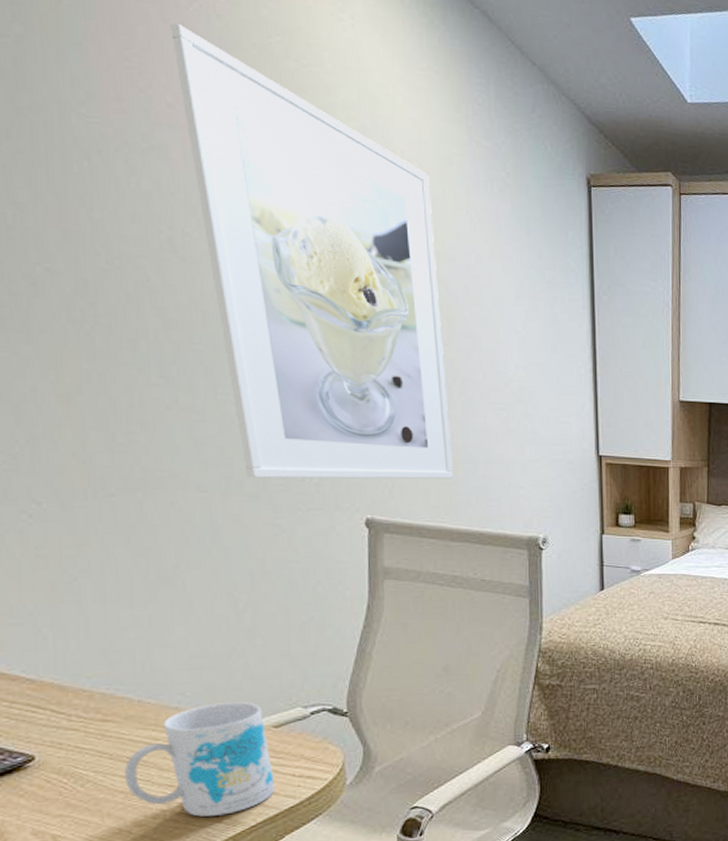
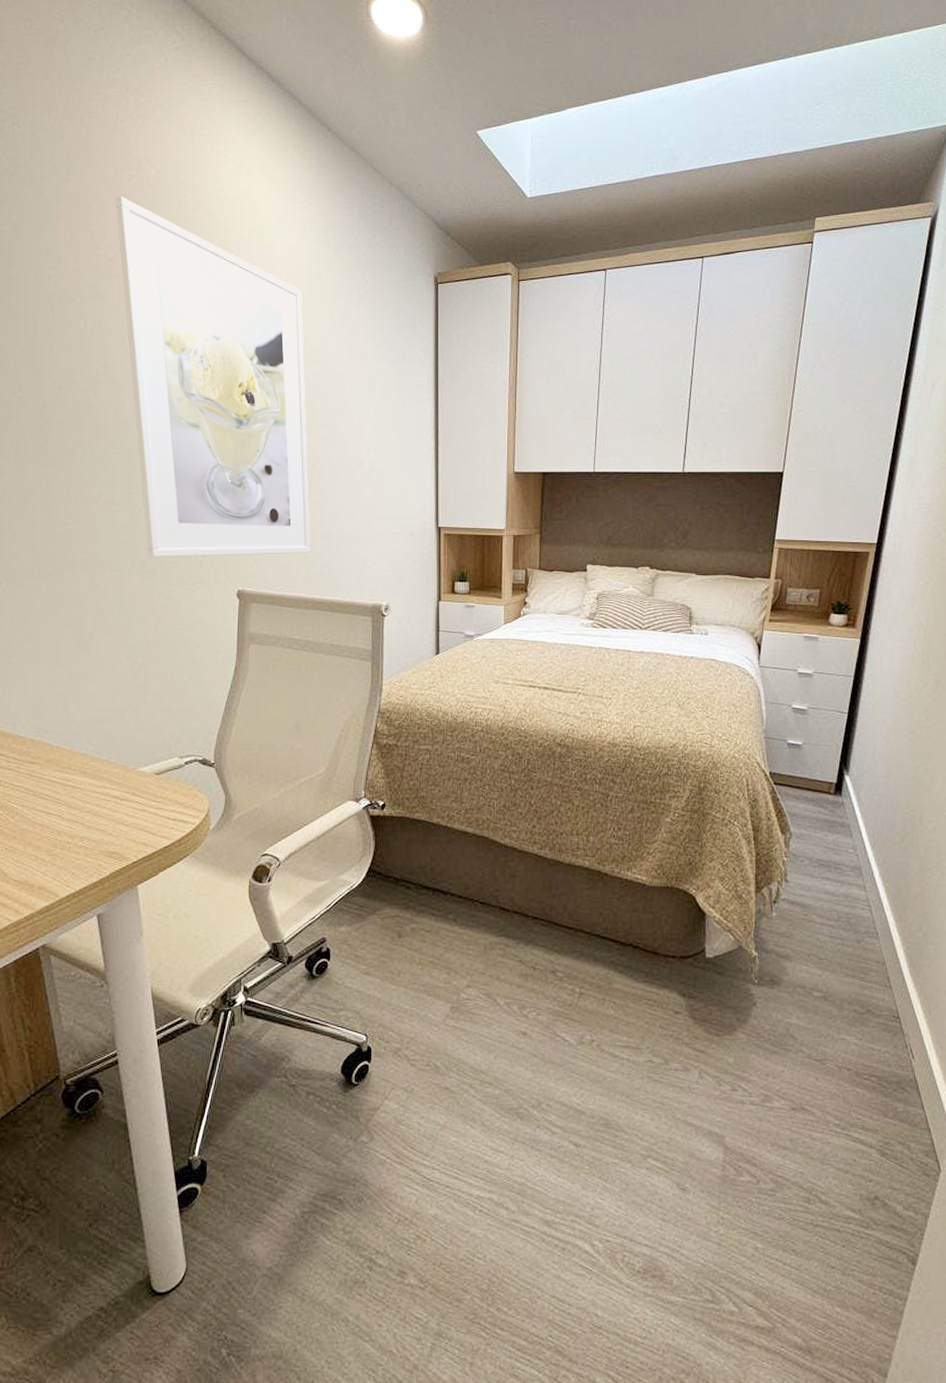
mug: present [124,702,274,817] -> none [42,751,153,850]

